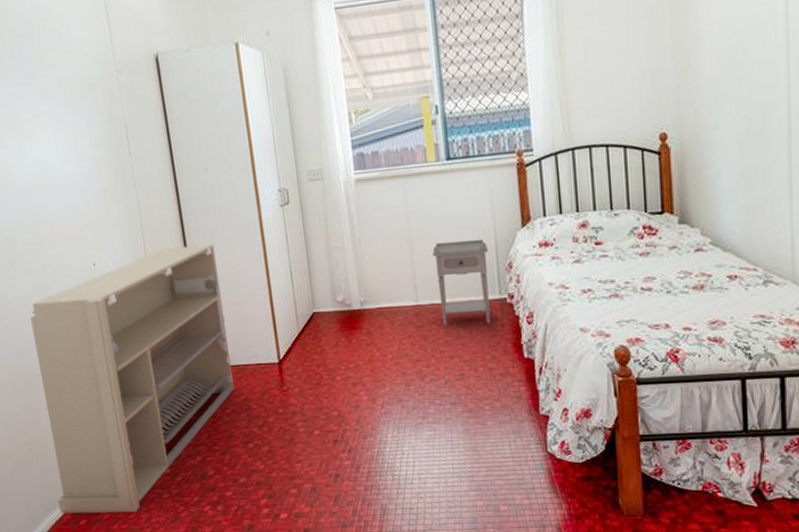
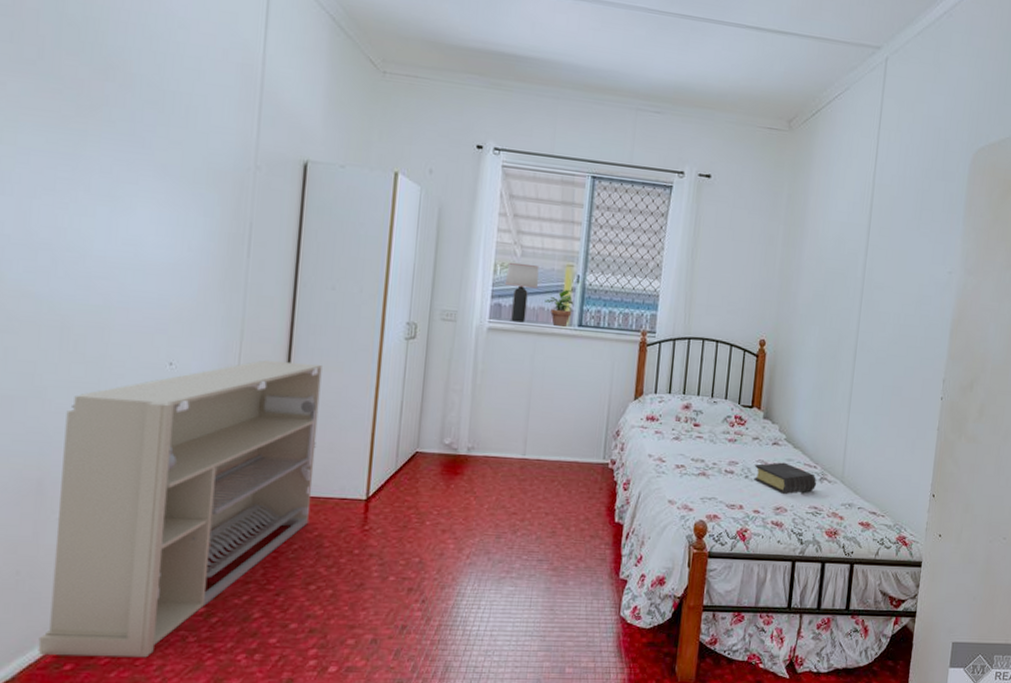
table lamp: none [361,105,397,169] -> present [504,262,539,323]
potted plant: none [406,122,438,164] -> present [544,289,574,327]
nightstand: present [432,239,491,327] -> none [545,401,601,486]
book: none [677,269,760,307] -> present [754,462,817,495]

